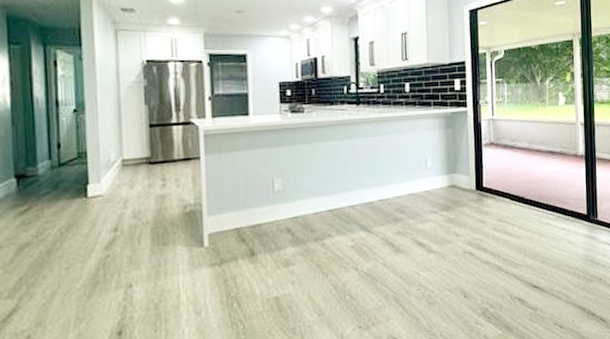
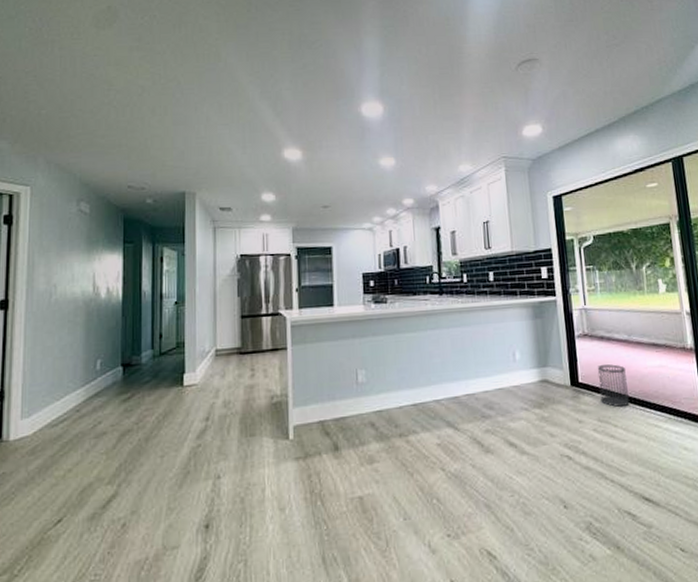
wastebasket: none [500,170,526,208] -> present [597,364,629,407]

